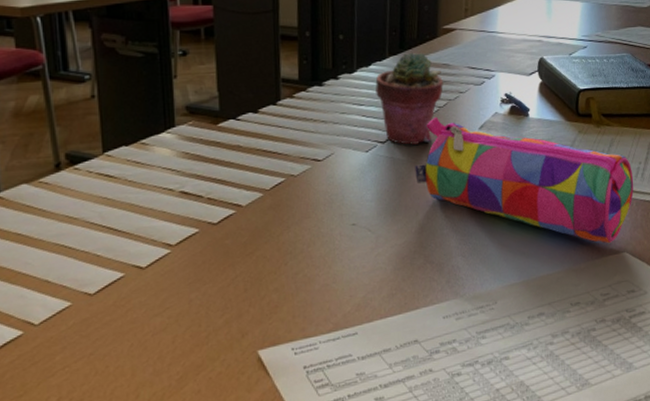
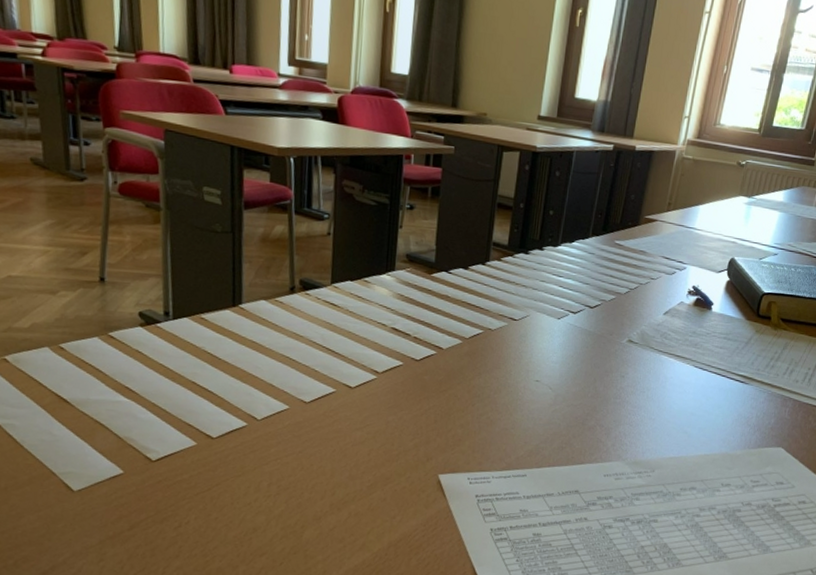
potted succulent: present [375,52,443,145] -> none [575,235,638,319]
pencil case: present [415,117,634,244] -> none [599,298,801,437]

